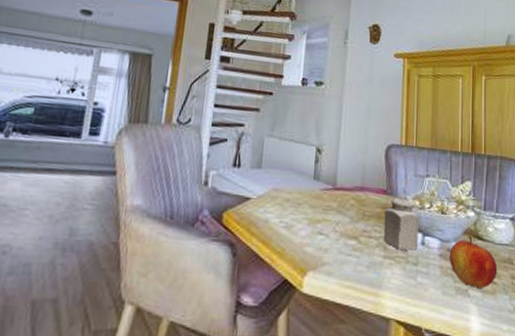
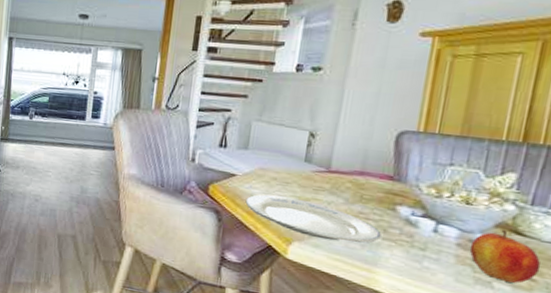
plate: none [260,219,384,265] -> present [245,194,383,243]
salt shaker: present [383,198,419,251] -> none [383,185,433,237]

